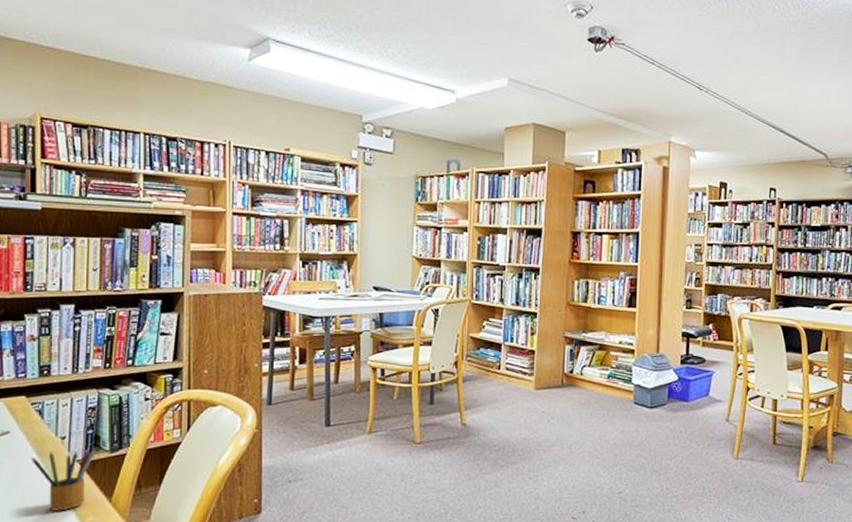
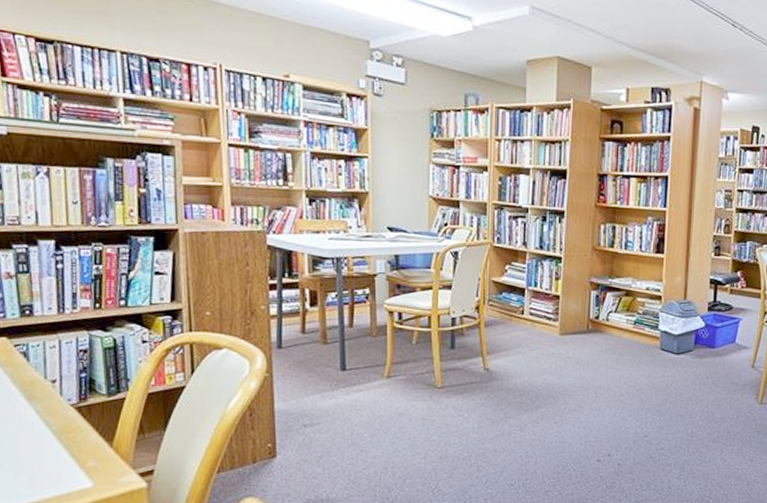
pencil box: present [32,446,97,511] -> none [20,389,93,456]

